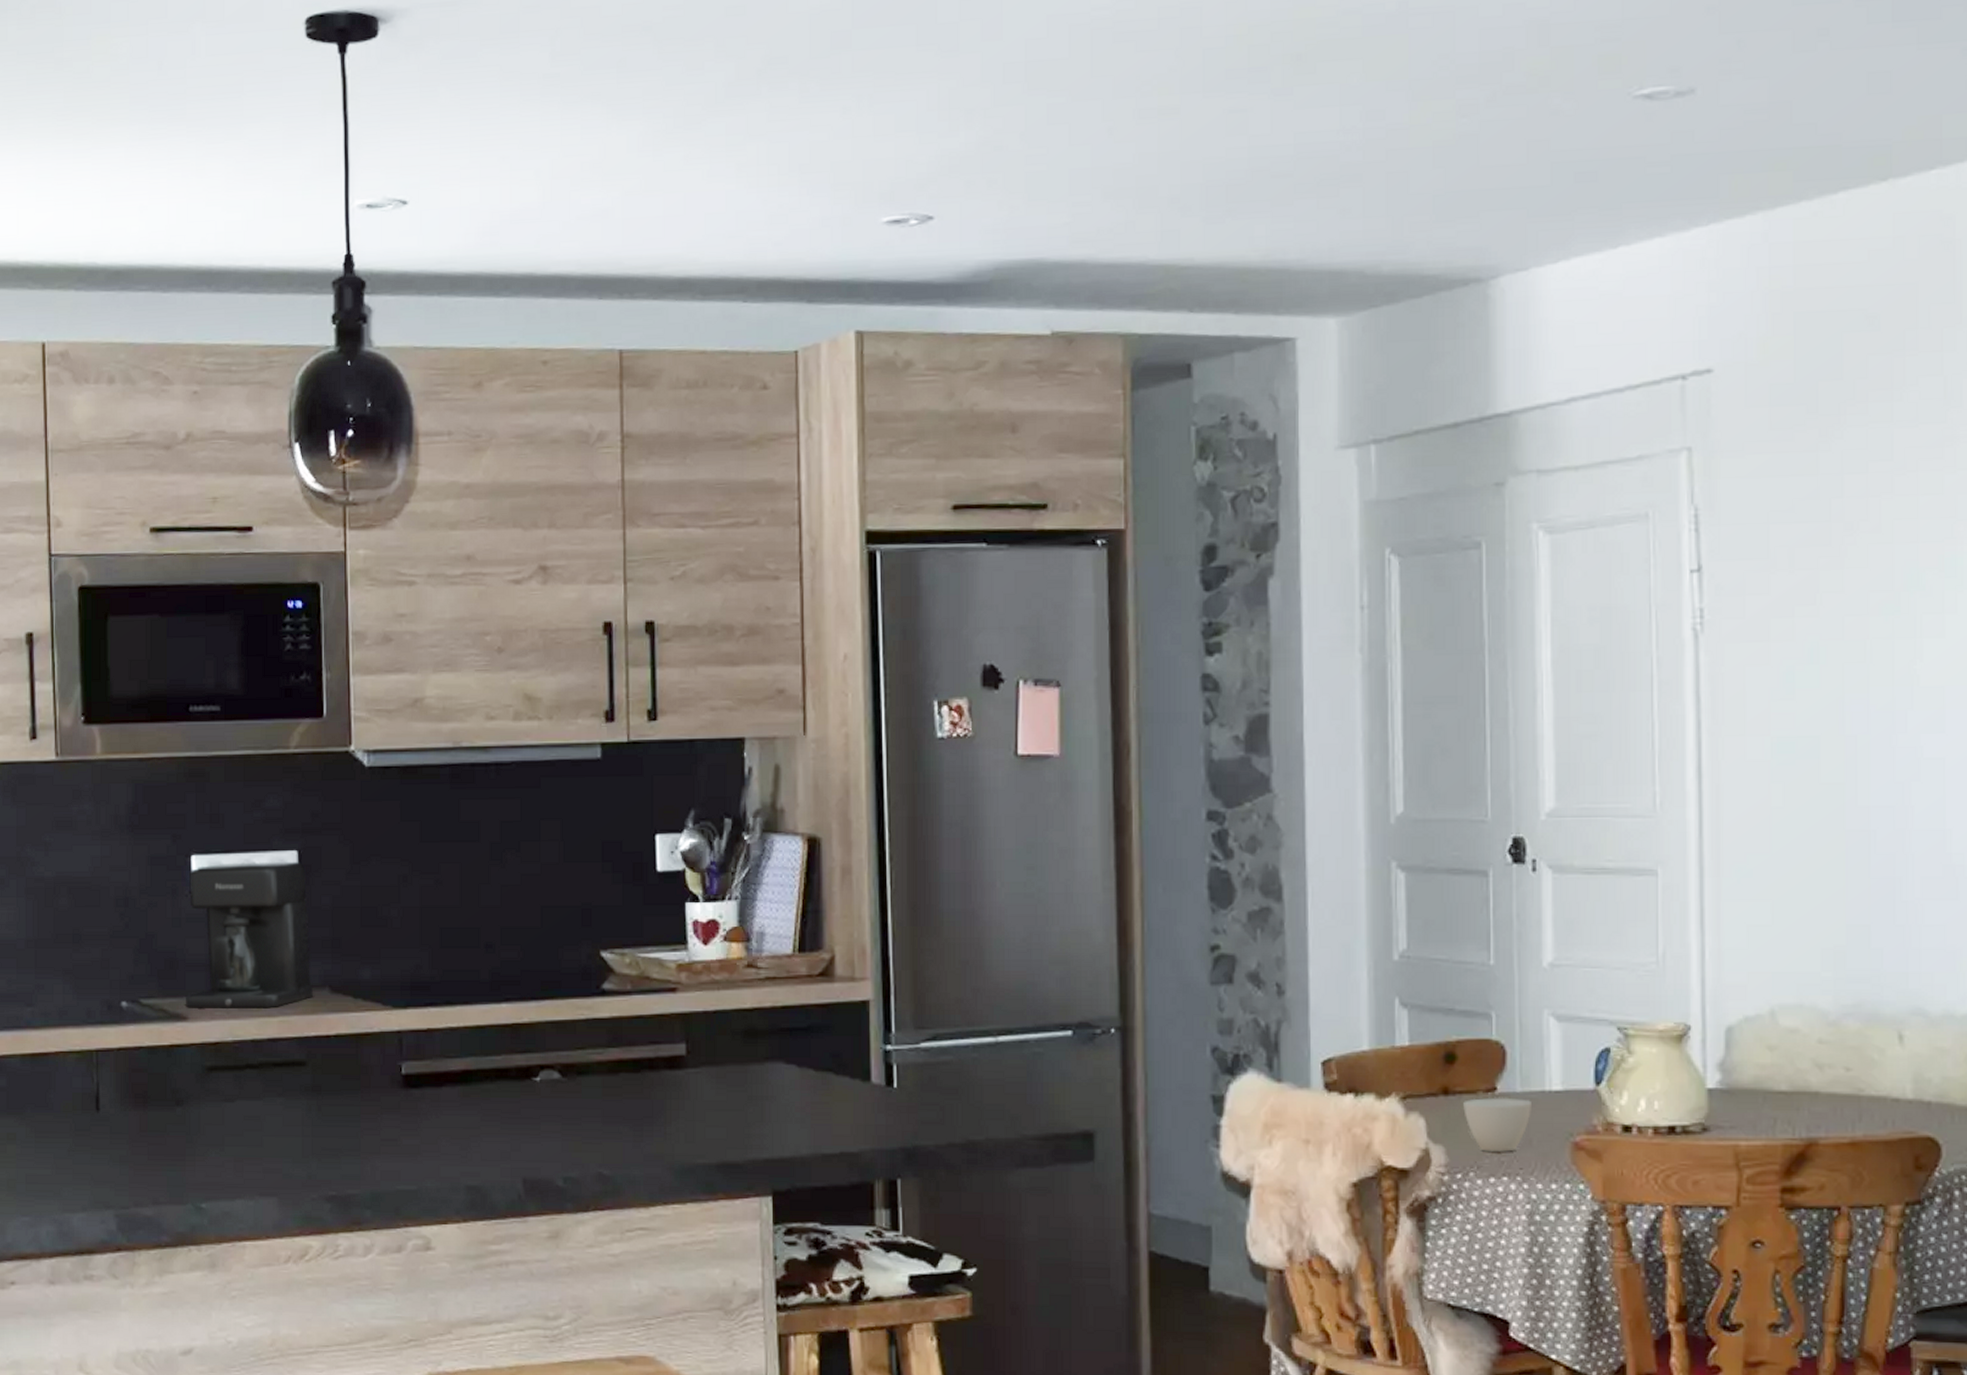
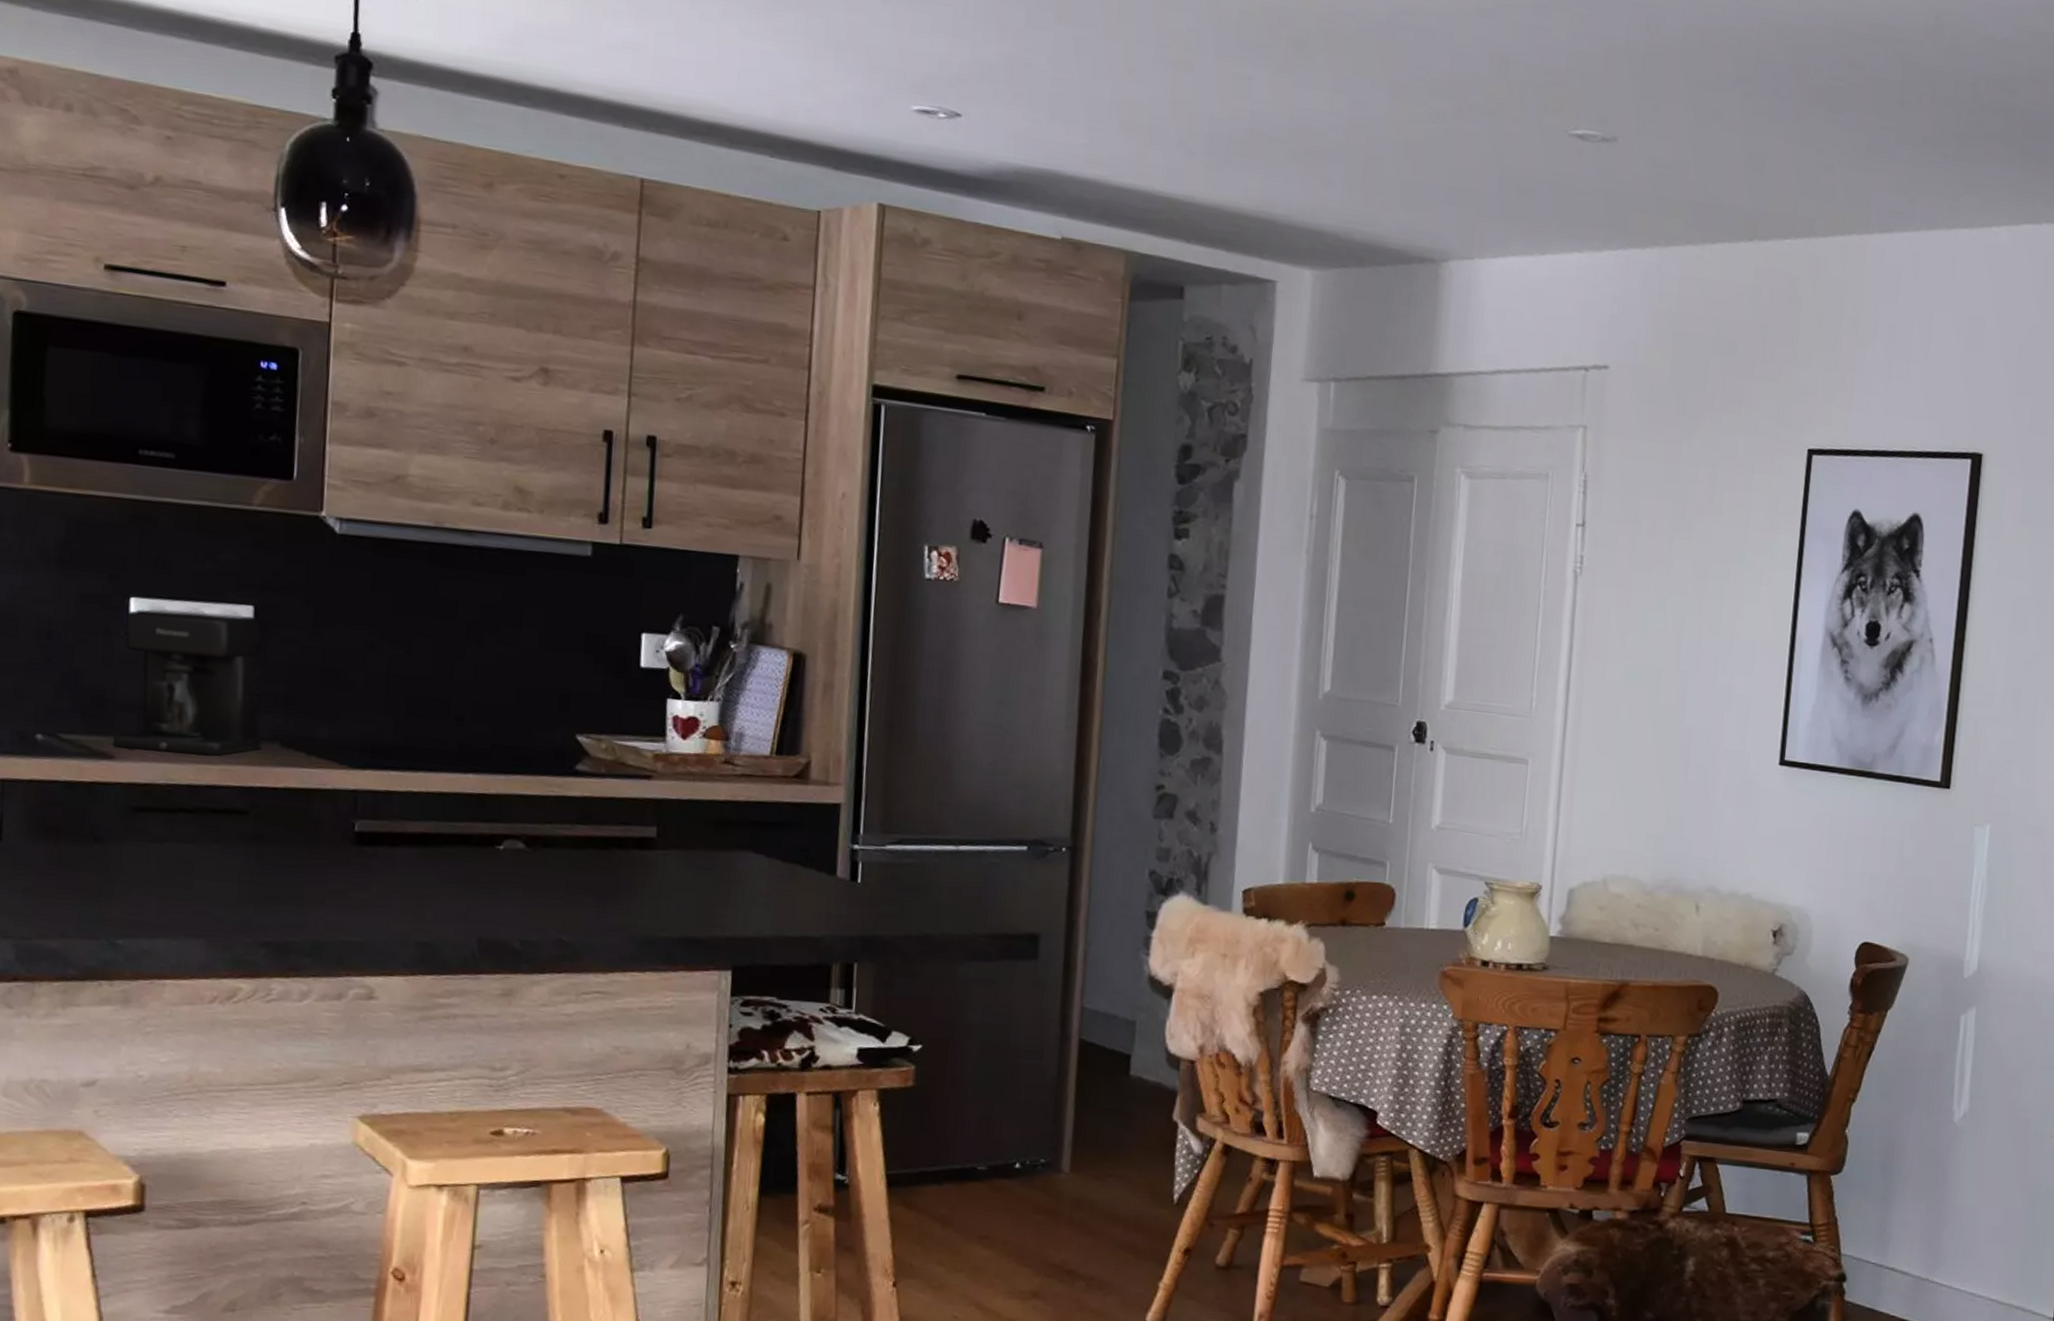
cup: present [1463,1097,1531,1152] -> none [1356,930,1412,975]

